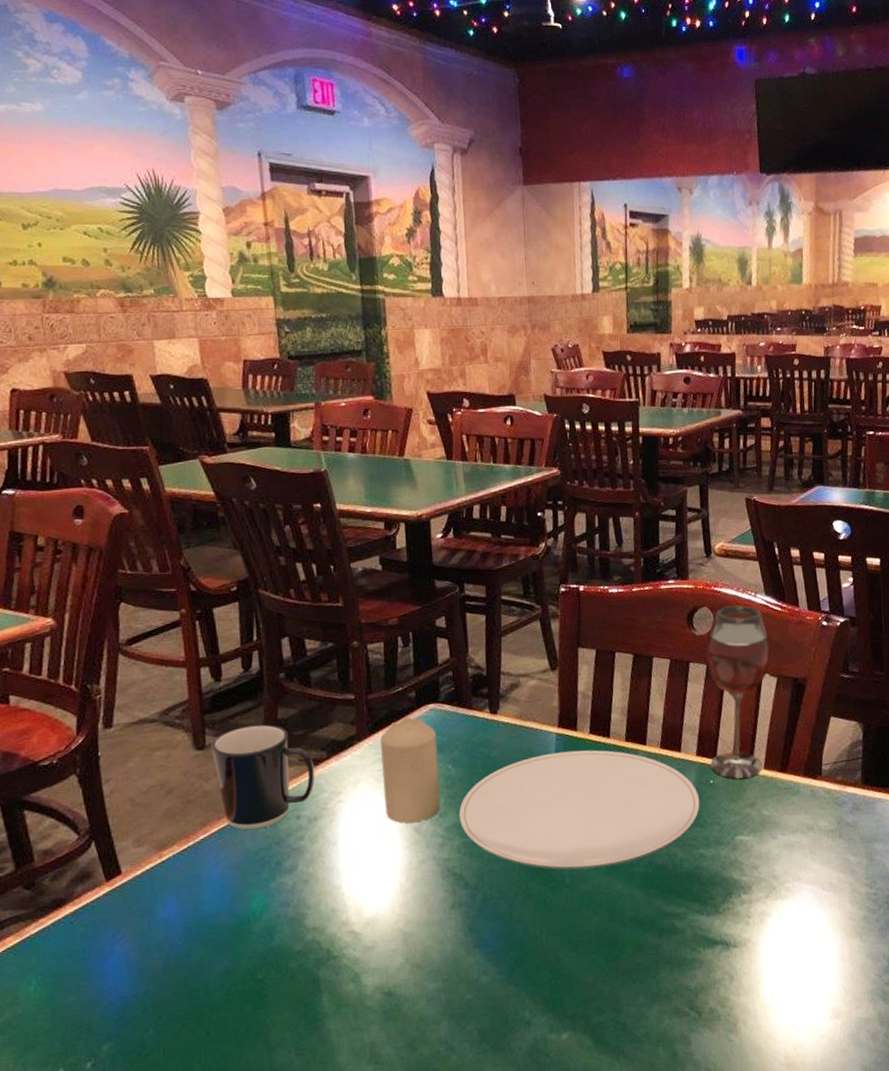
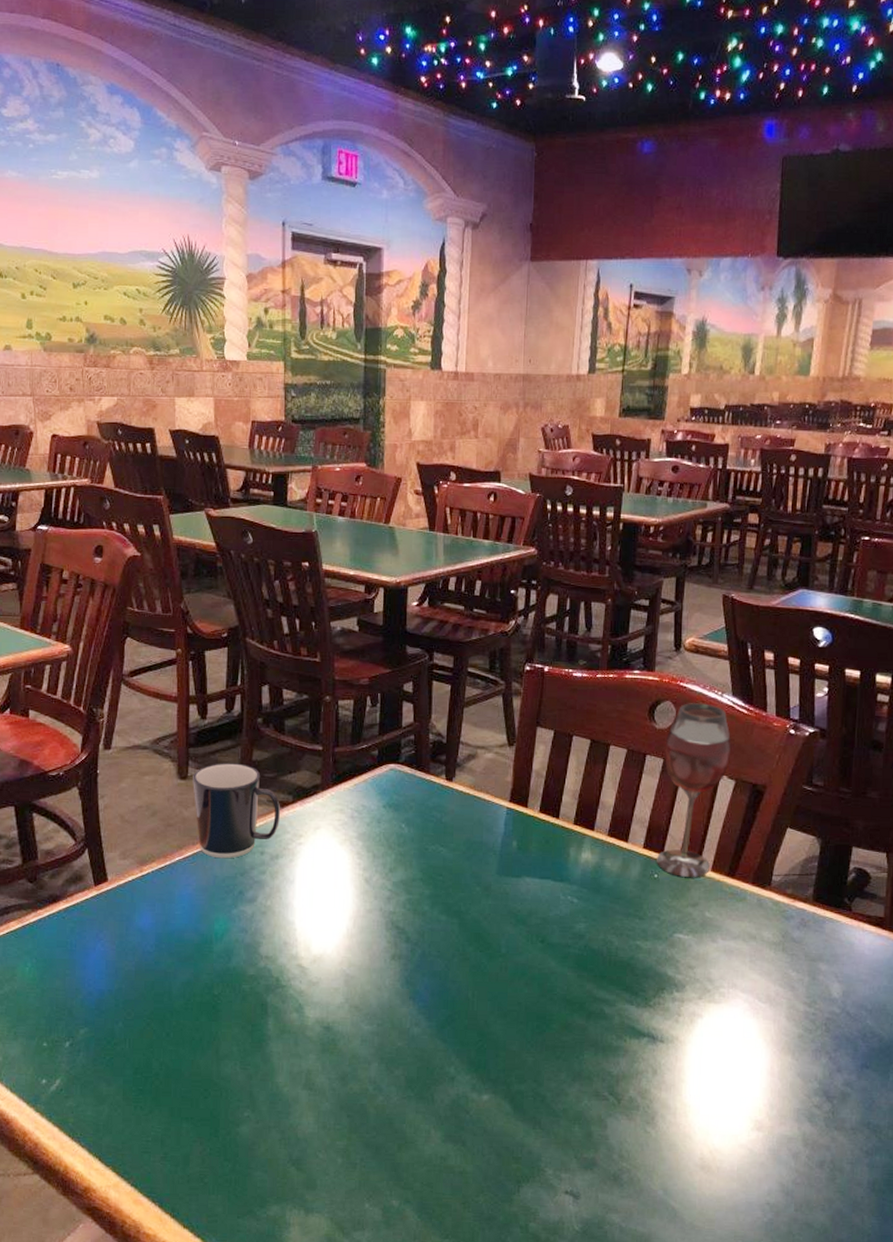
candle: present [380,717,441,823] -> none [340,773,394,873]
plate: present [459,750,700,870] -> none [408,826,642,944]

